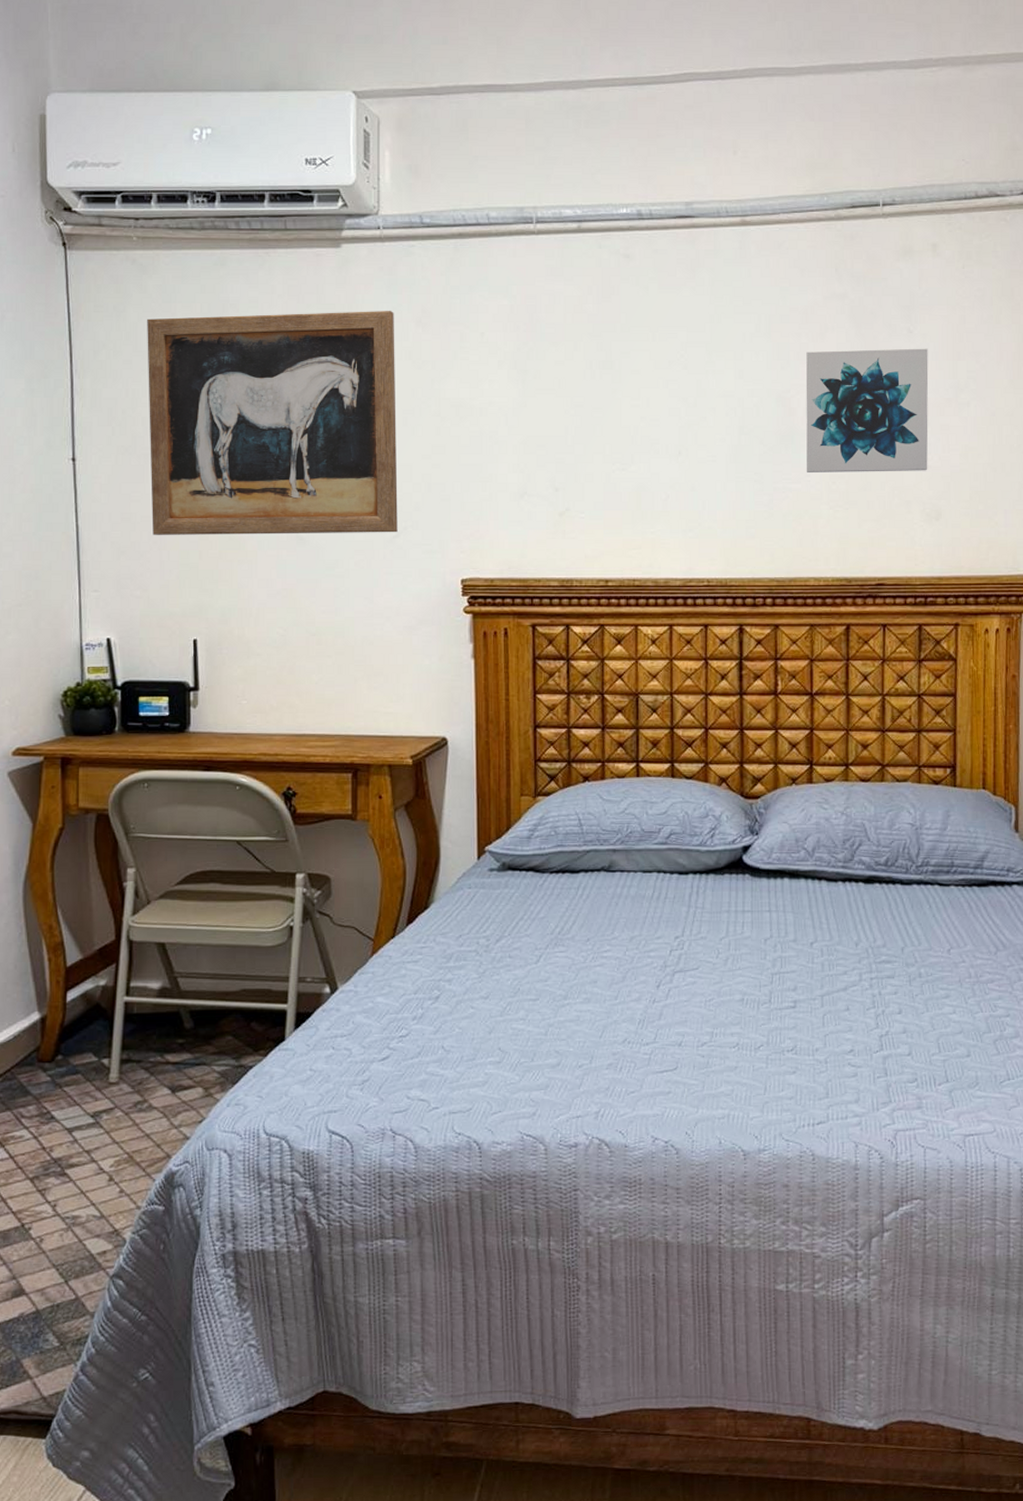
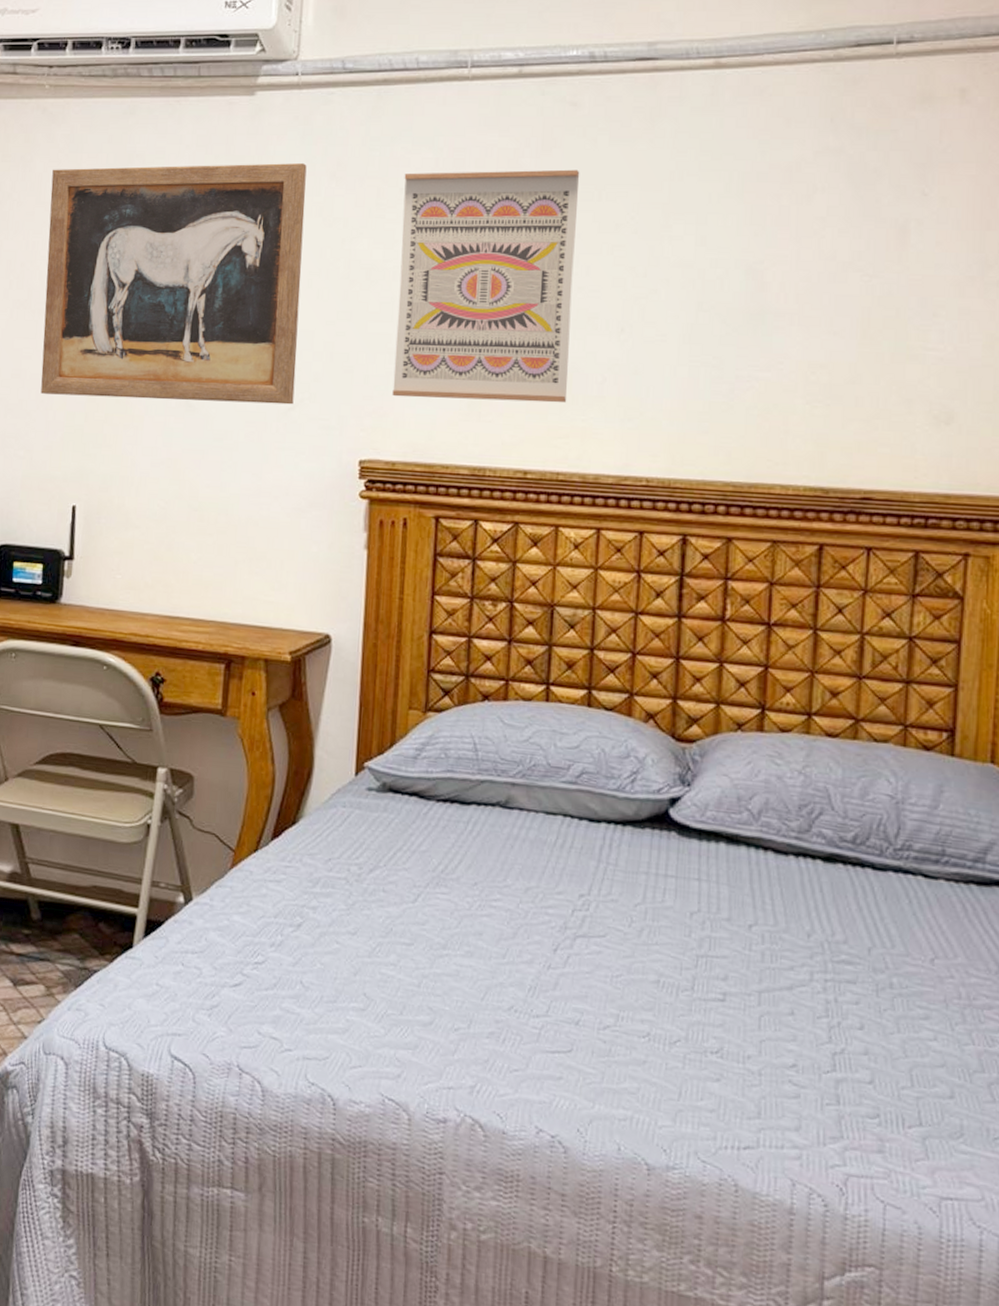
wall art: none [483,314,638,521] -> present [392,169,580,403]
wall art: present [805,348,929,472] -> none [778,214,947,364]

